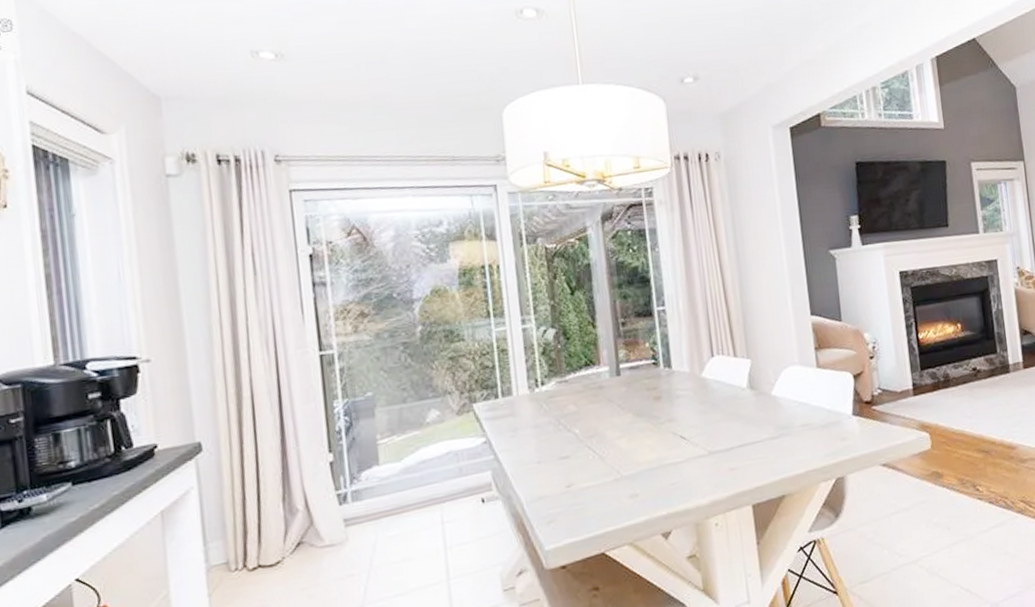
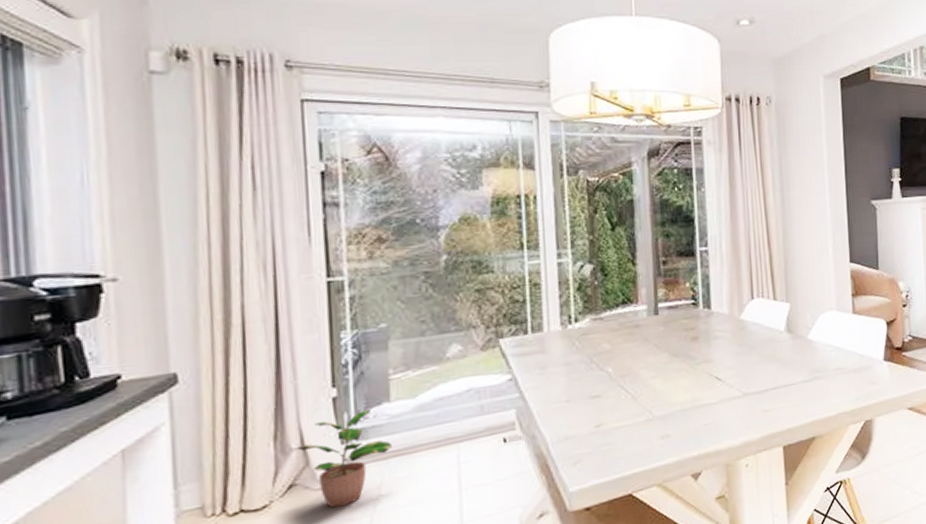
potted plant: none [299,473,384,564] -> present [293,410,393,508]

